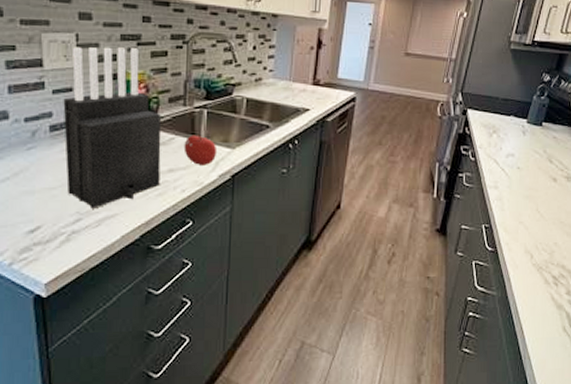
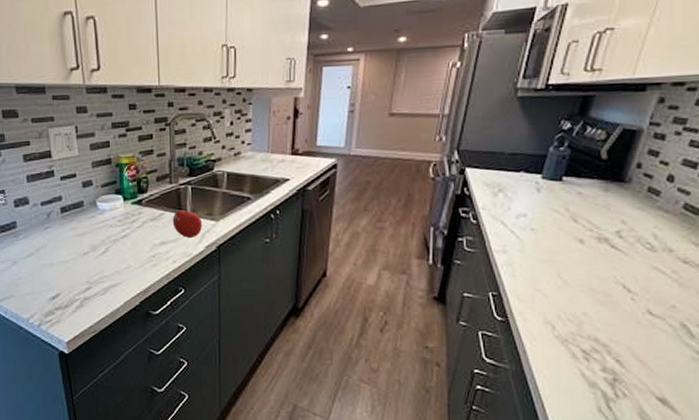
knife block: present [63,47,161,209] -> none [69,134,154,279]

